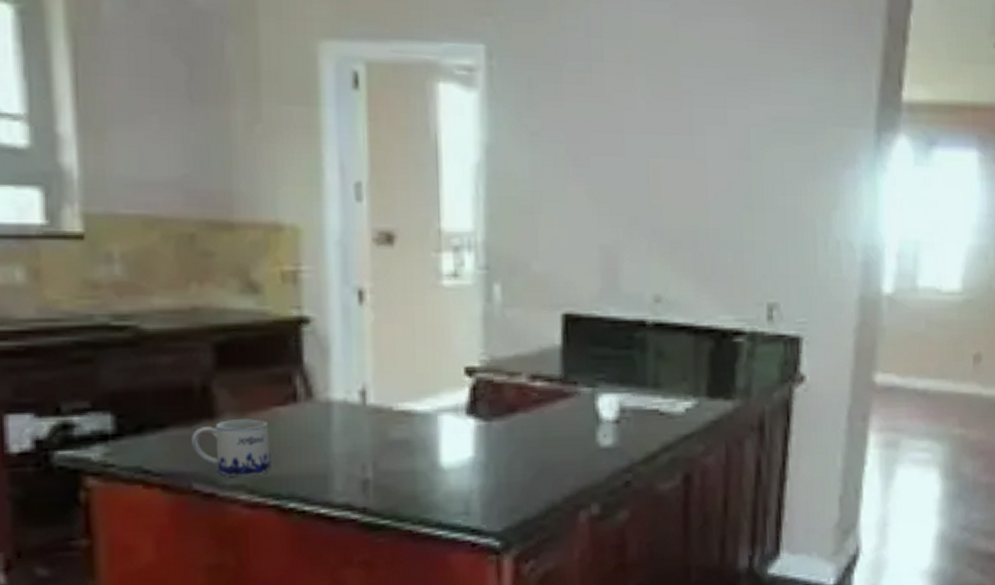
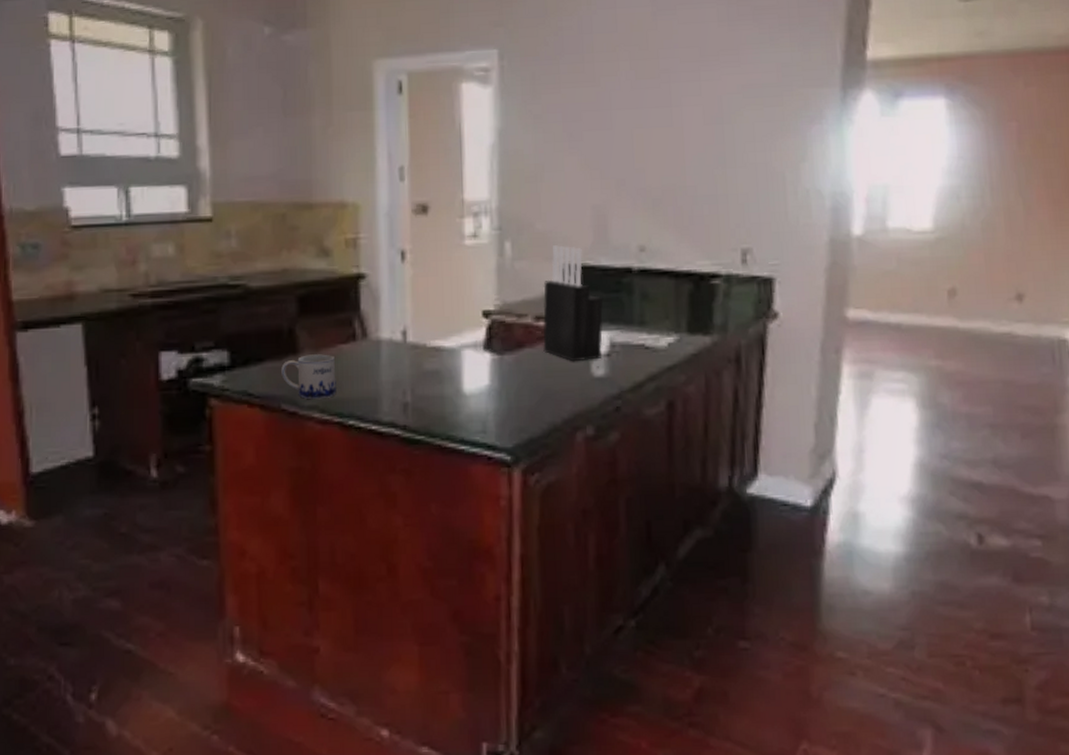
knife block: none [540,291,612,430] -> present [543,245,603,362]

